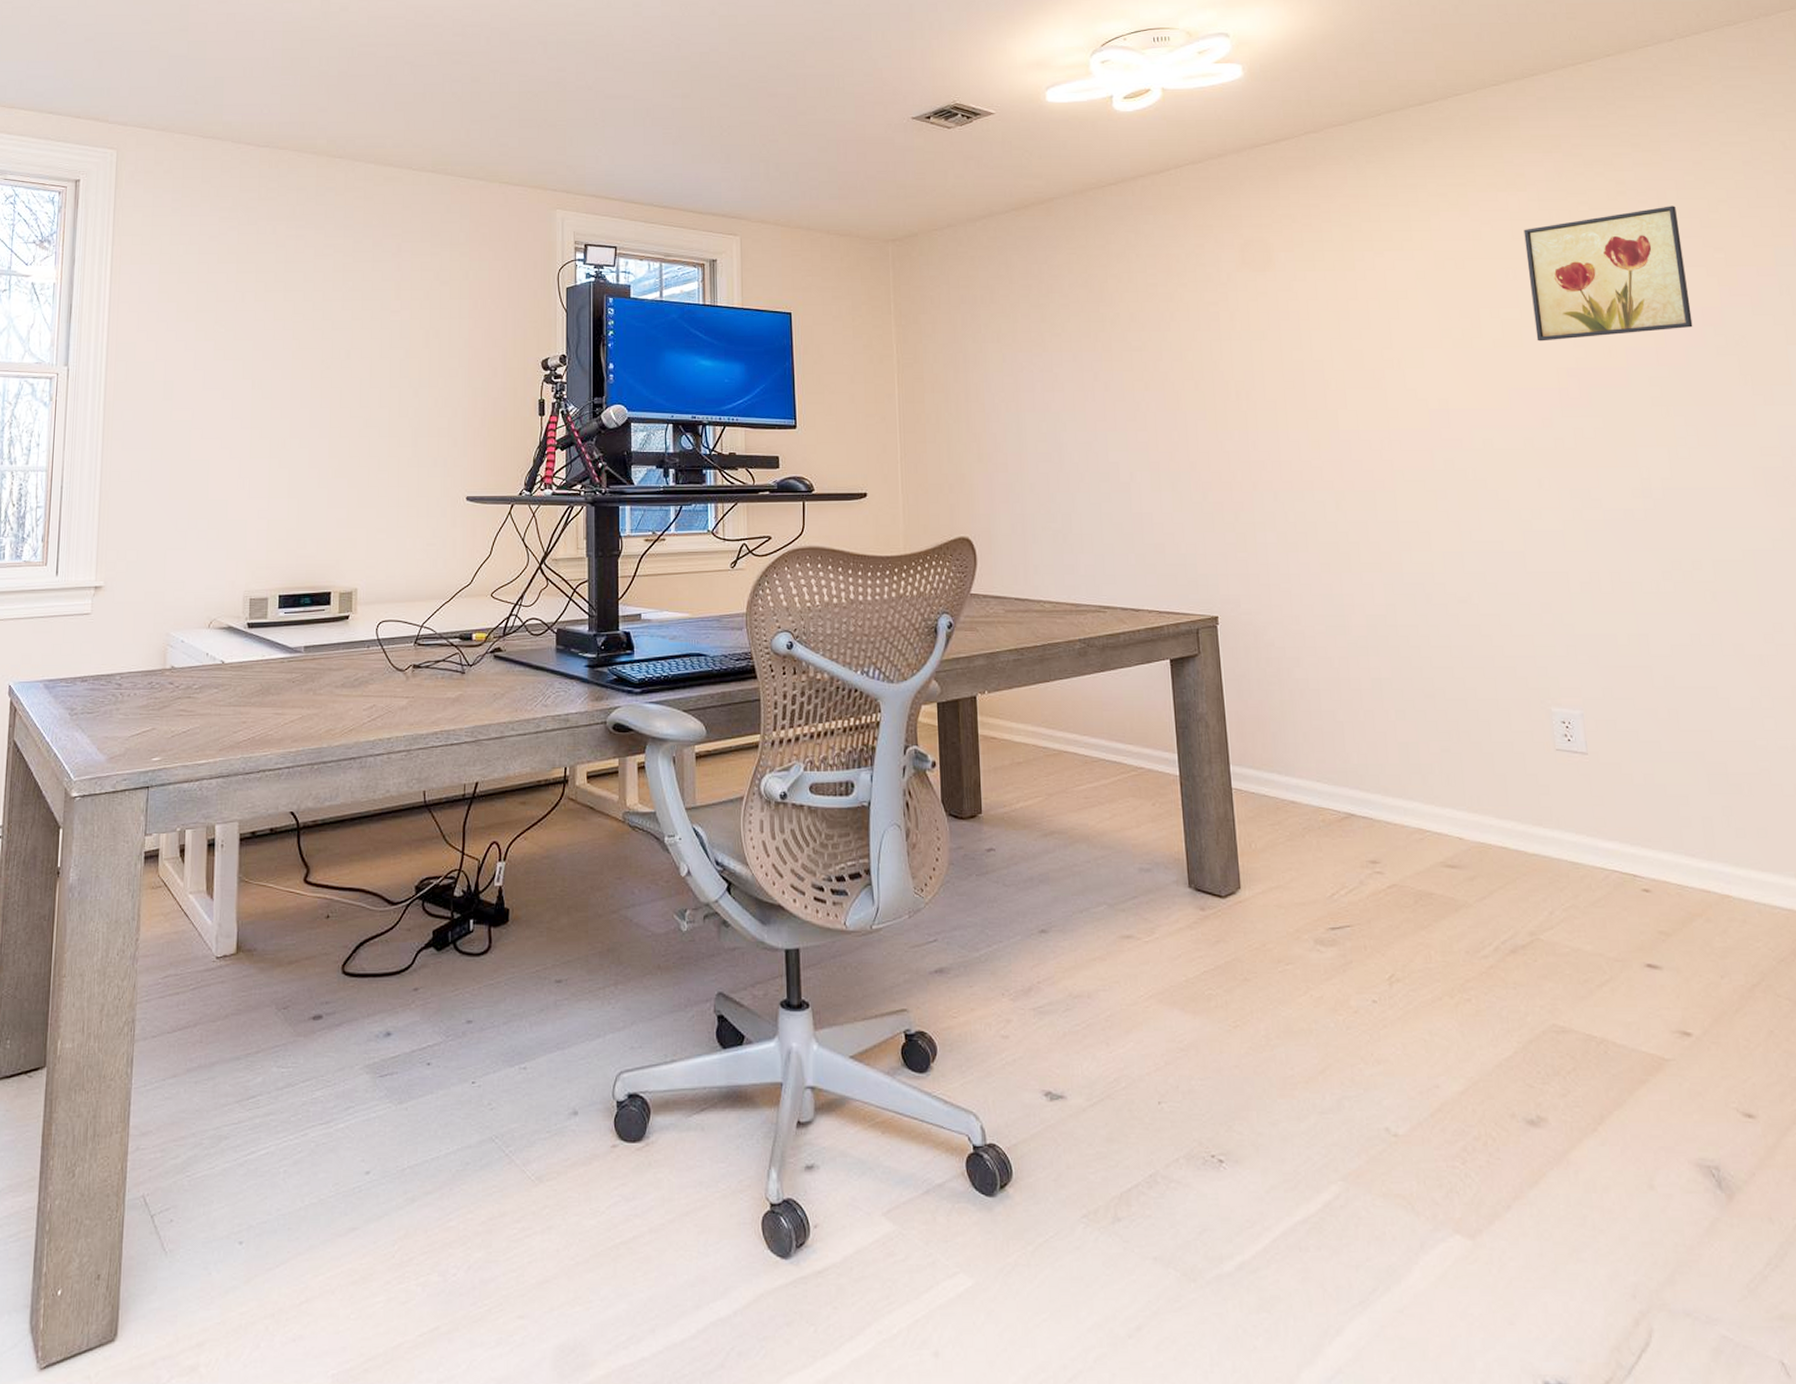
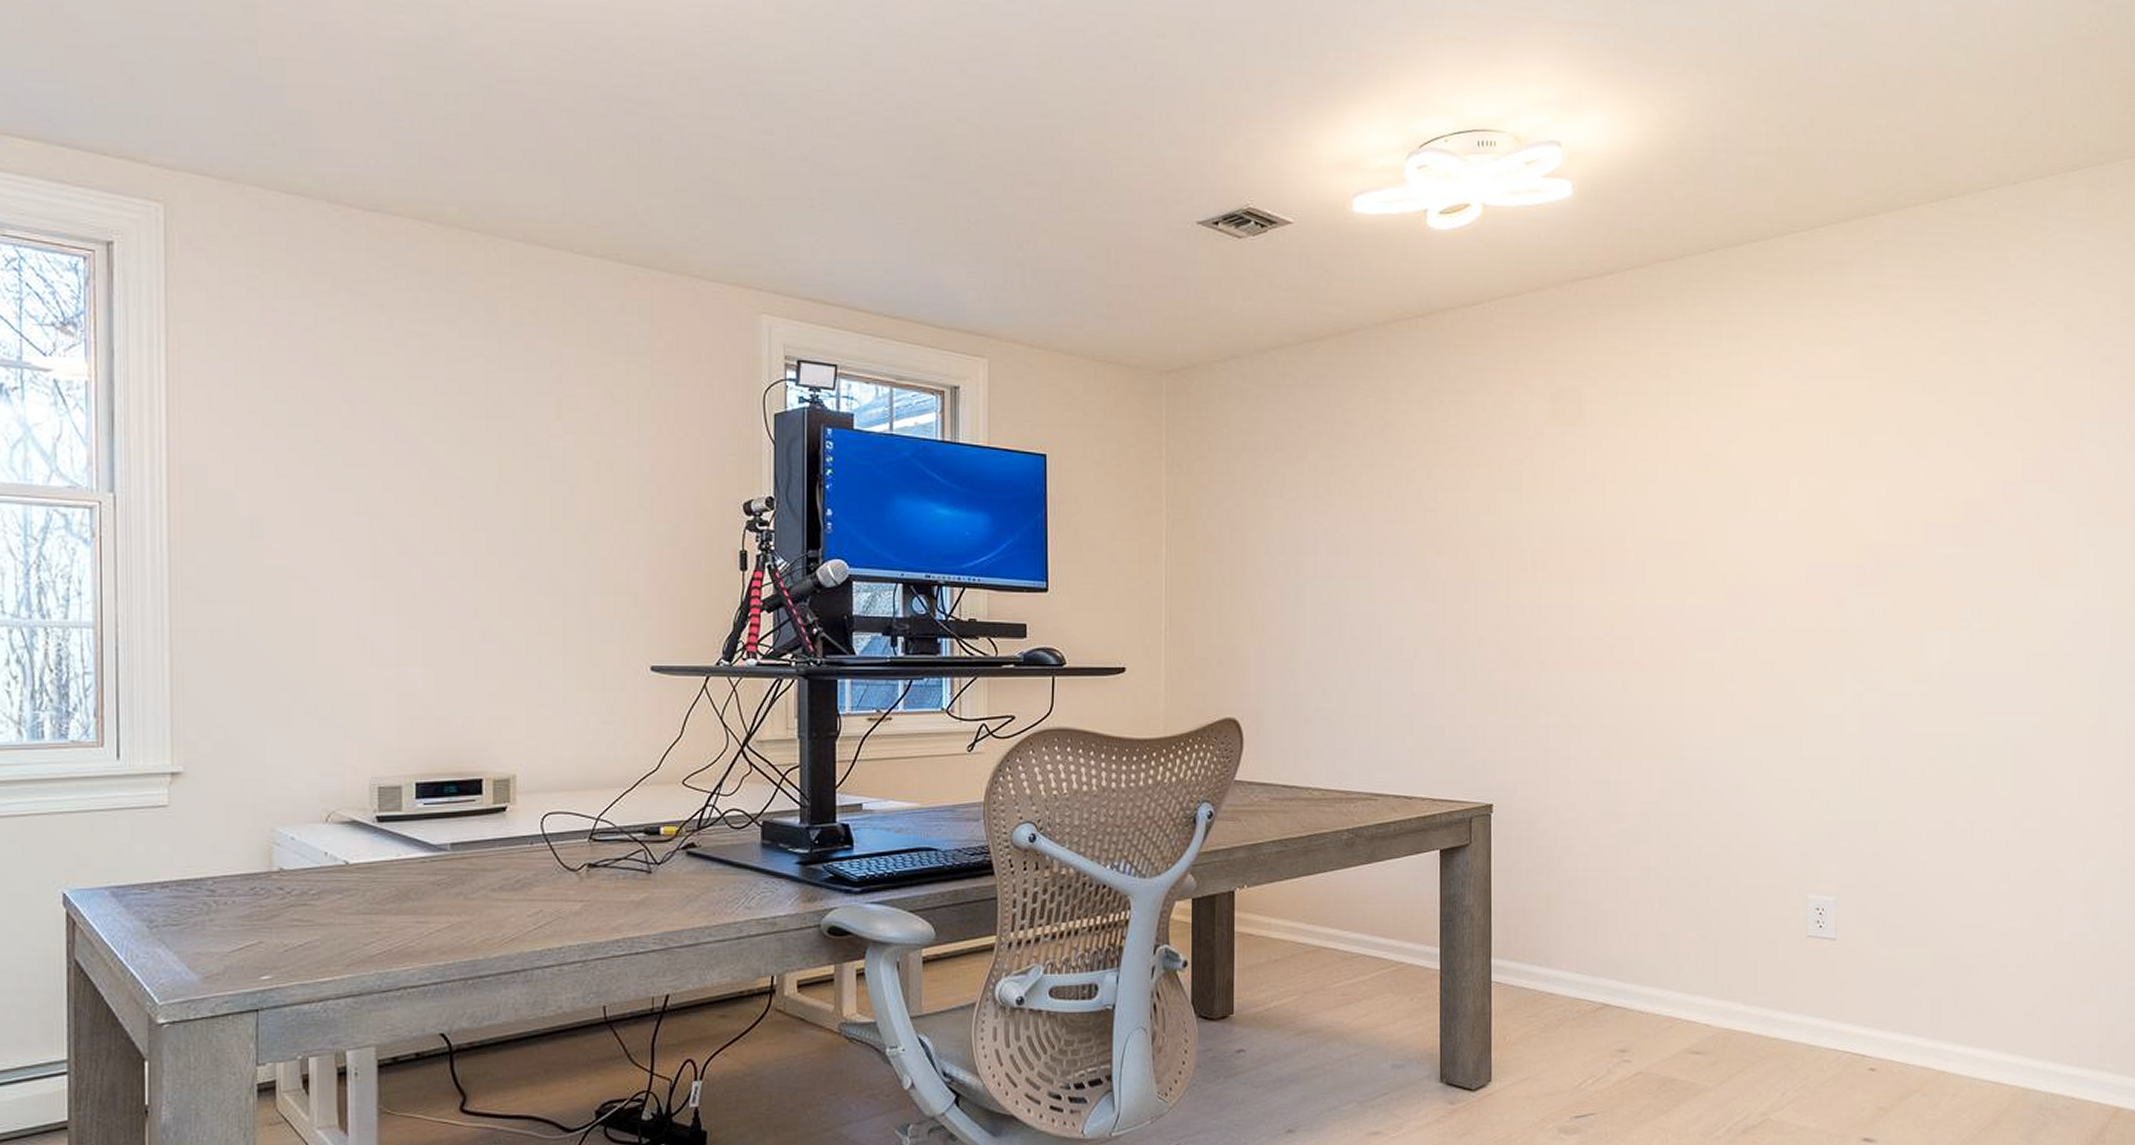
wall art: present [1523,206,1693,342] -> none [1841,370,1995,514]

